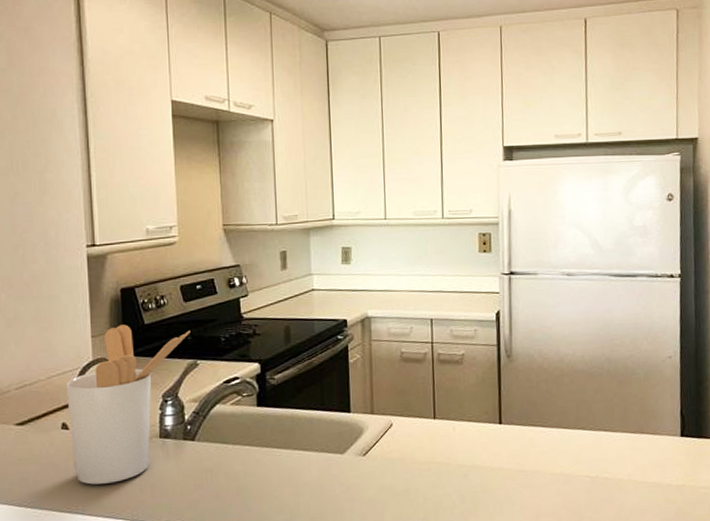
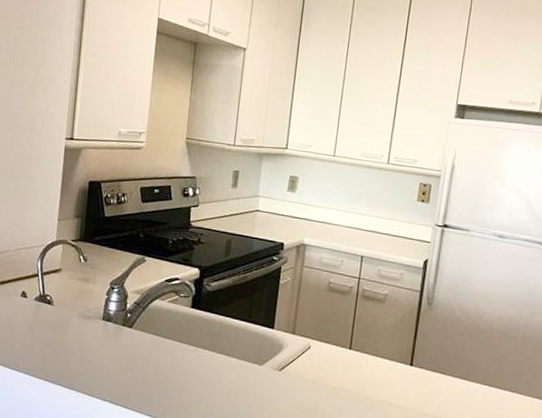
utensil holder: present [65,324,190,485] -> none [27,213,143,352]

